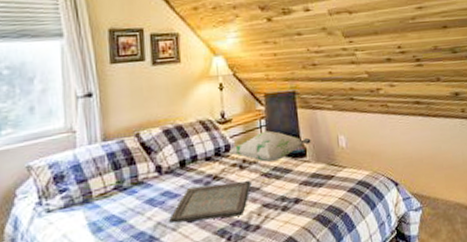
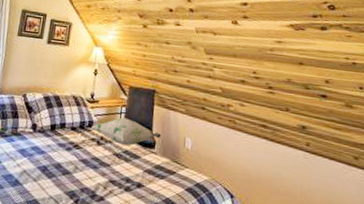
serving tray: present [169,181,251,224] -> none [33,149,104,184]

